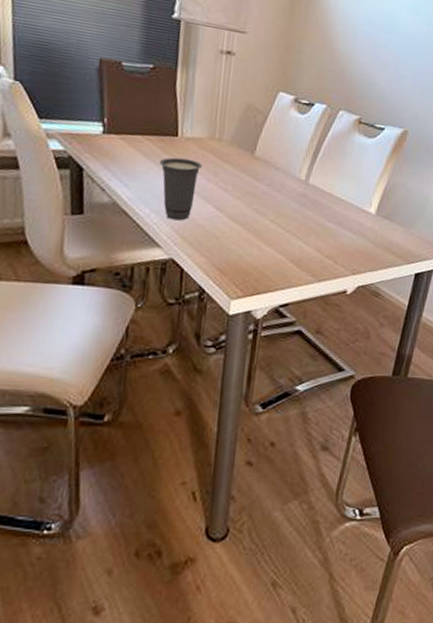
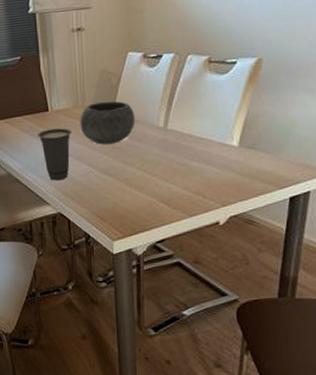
bowl: none [213,138,277,189] -> present [80,101,136,145]

